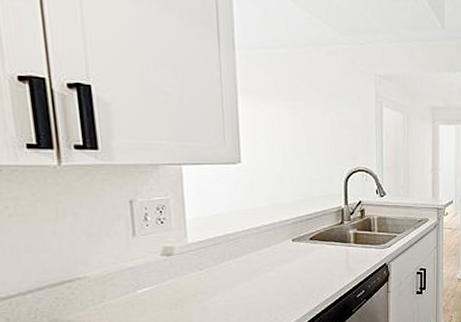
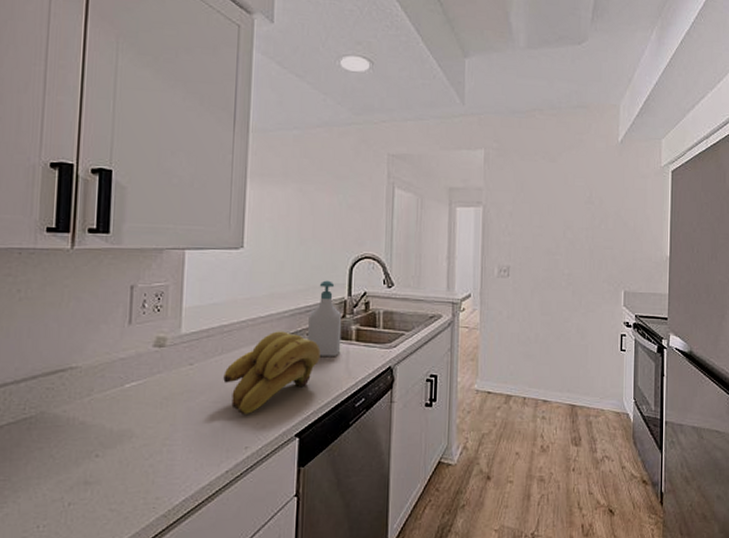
banana bunch: none [234,237,323,310] -> present [223,331,321,414]
soap bottle: none [309,191,341,257] -> present [306,280,342,356]

